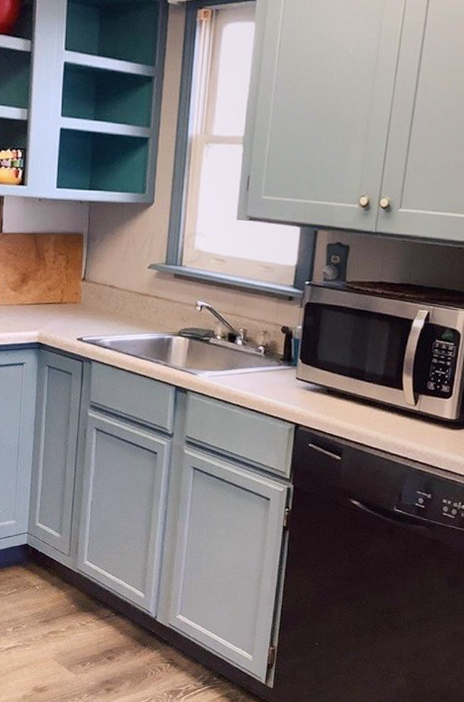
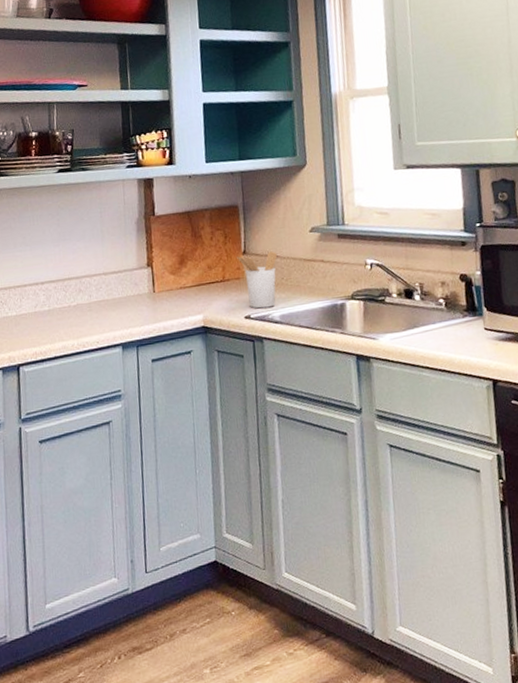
utensil holder: none [76,281,115,333] -> present [237,251,278,309]

